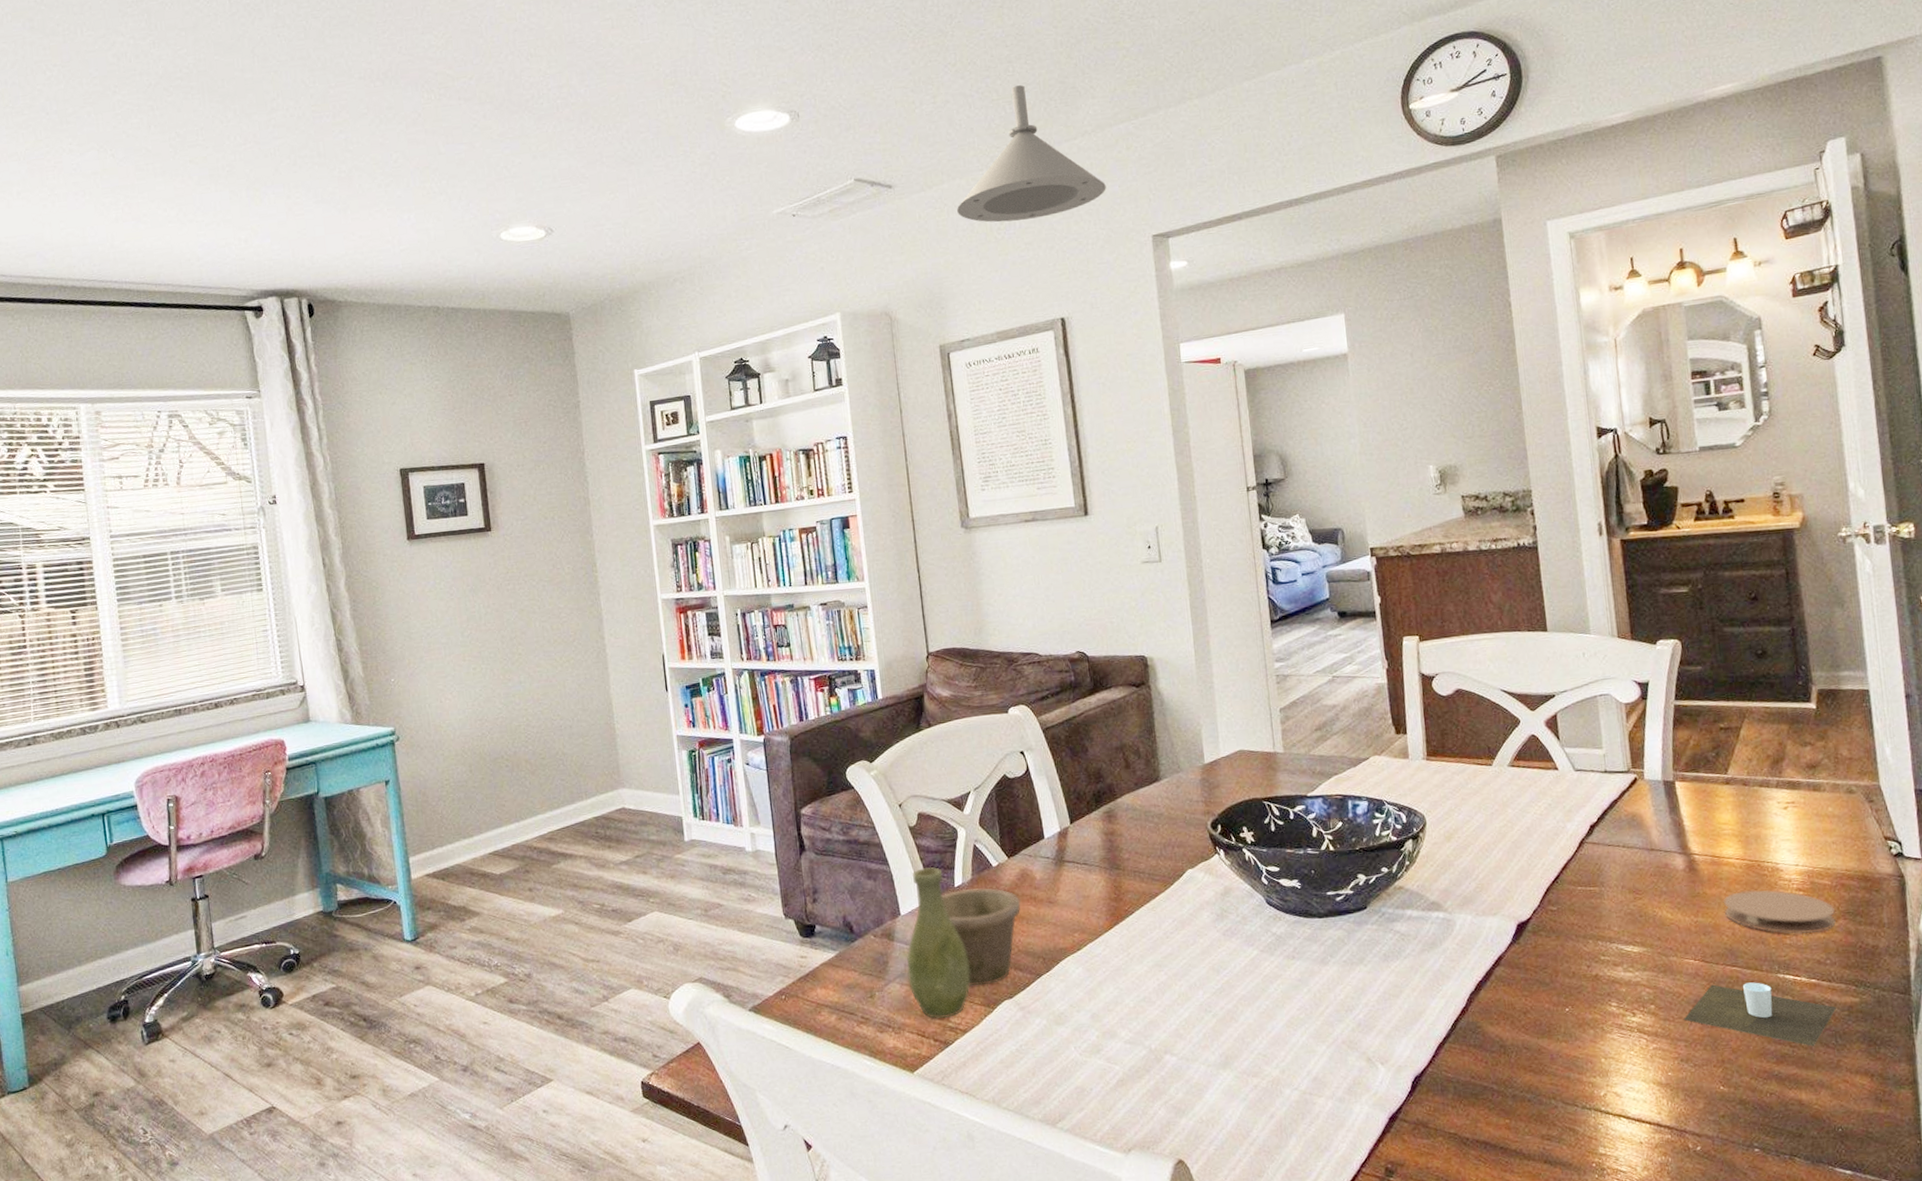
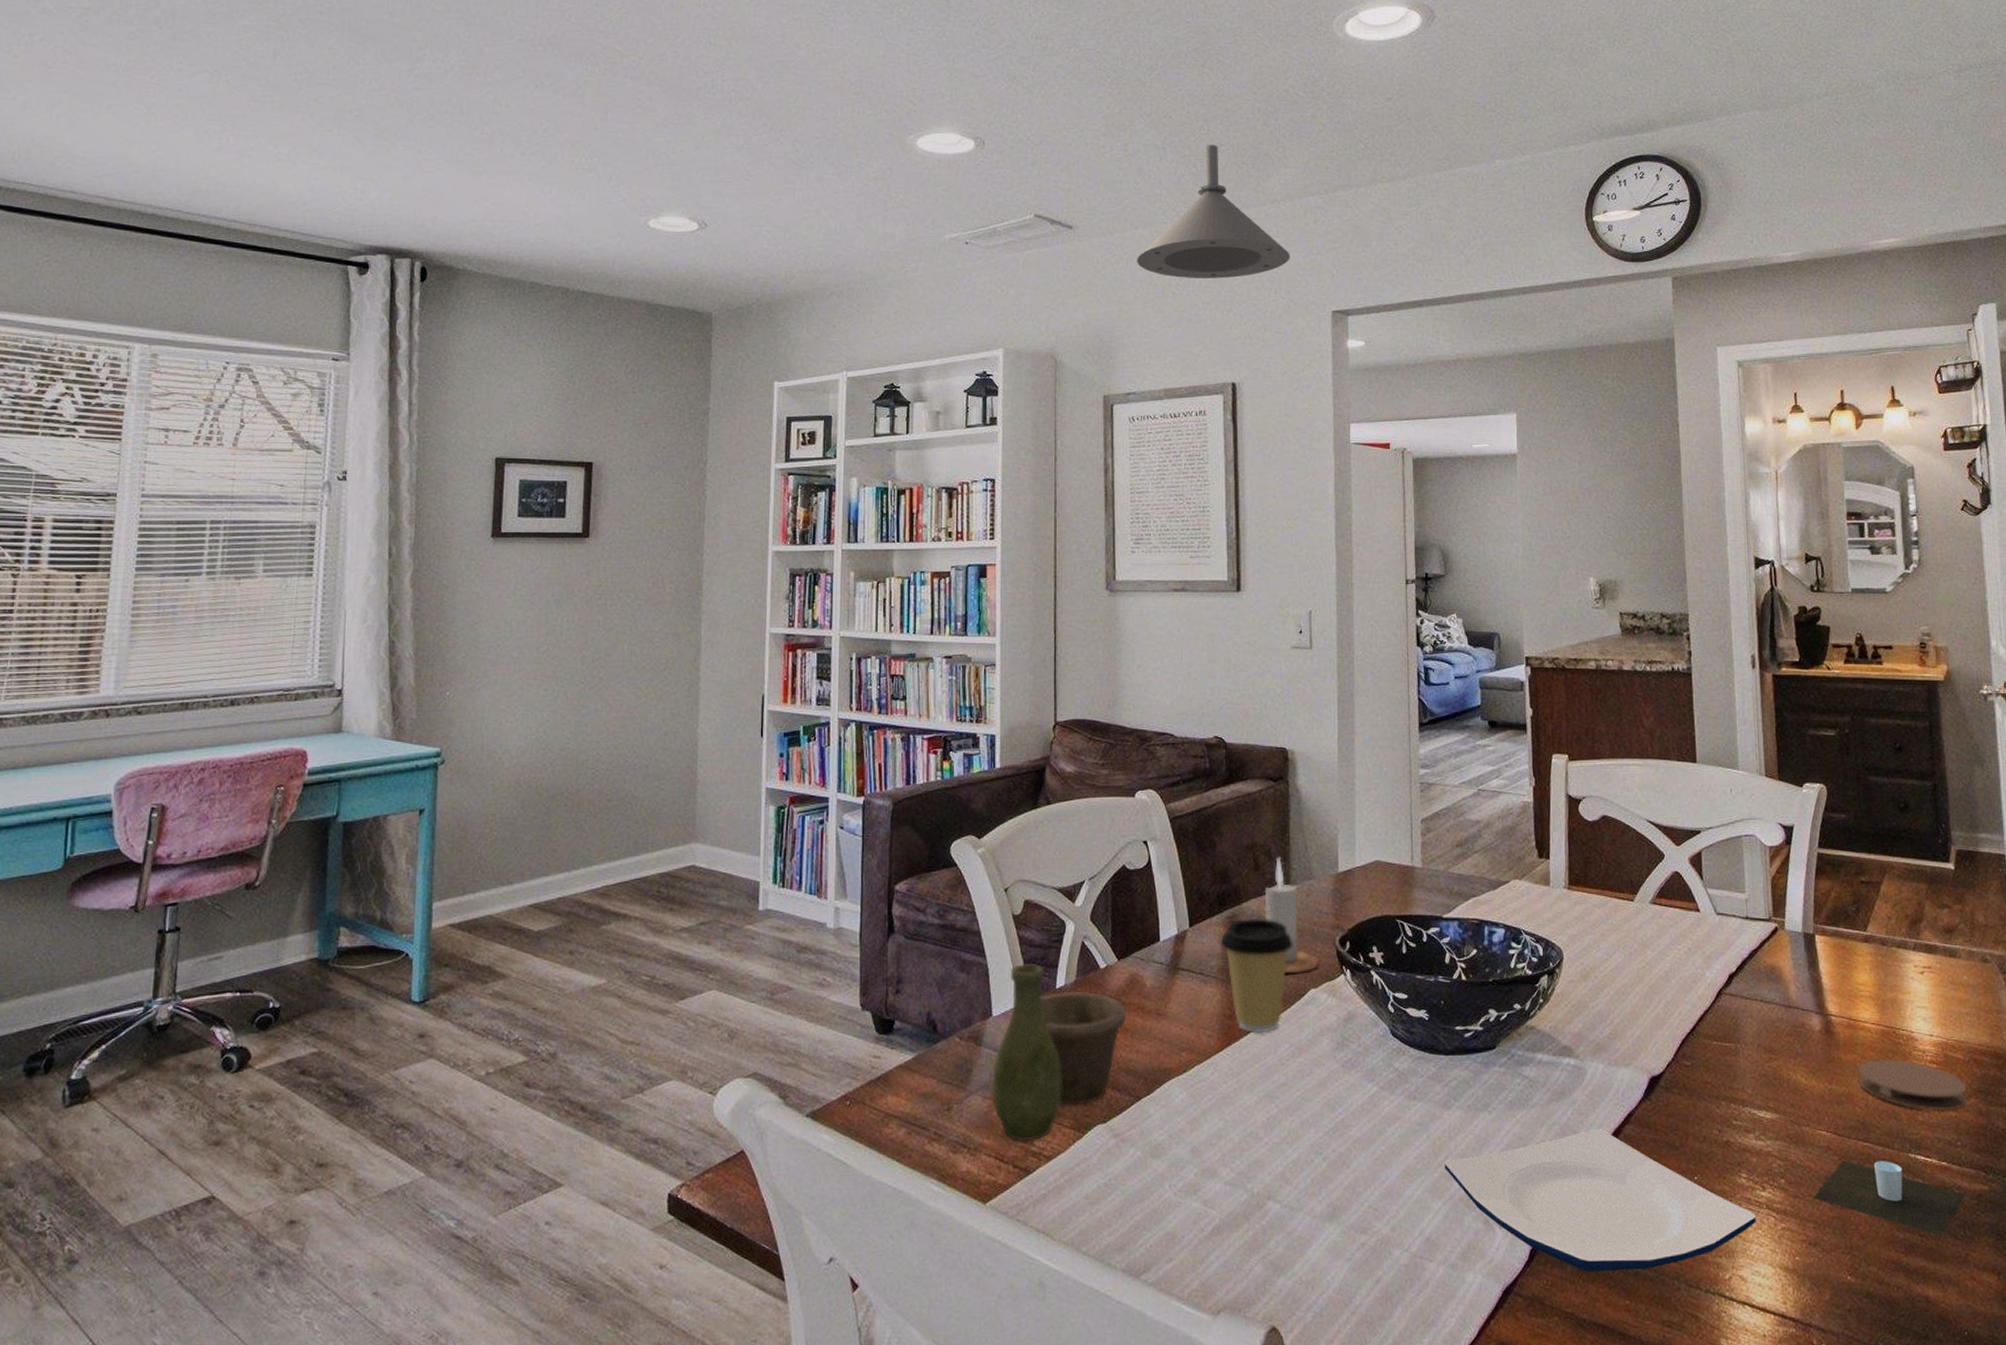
coffee cup: none [1100,810,1168,913] -> present [1220,917,1293,1034]
candle: none [1136,754,1194,857] -> present [1264,856,1320,974]
plate: none [1325,972,1628,1098] -> present [1444,1129,1756,1273]

